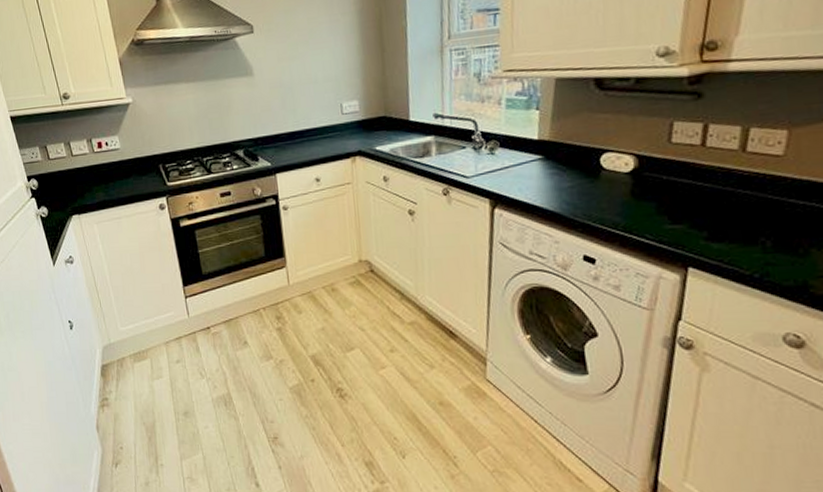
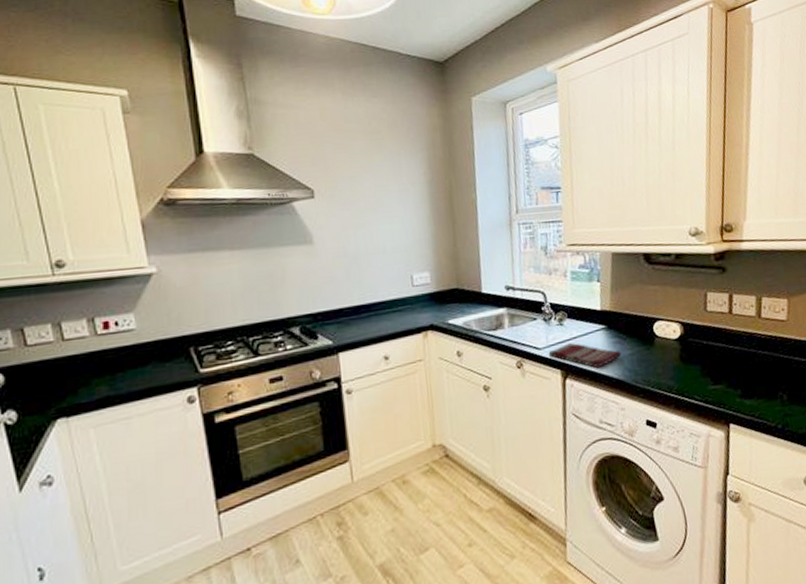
dish towel: none [476,173,559,200] -> present [548,343,622,369]

